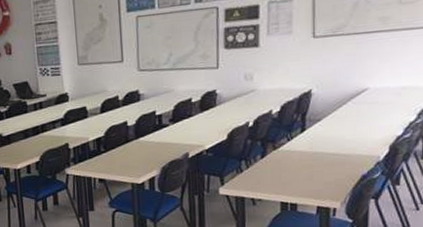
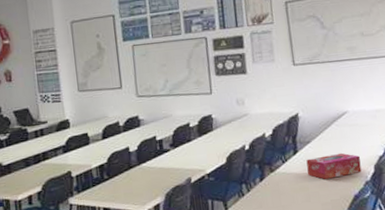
tissue box: none [313,131,374,158] -> present [306,152,362,179]

